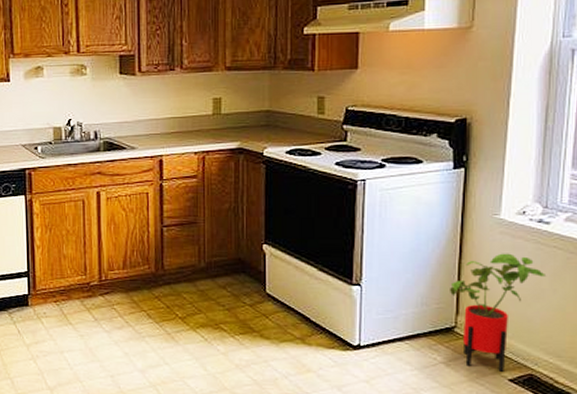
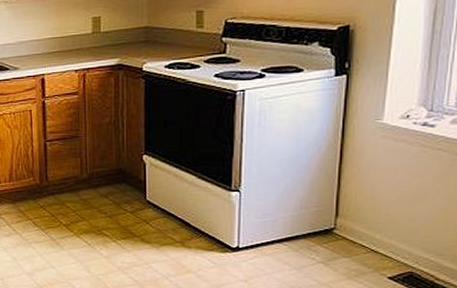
house plant: present [450,253,545,372] -> none [330,156,429,270]

